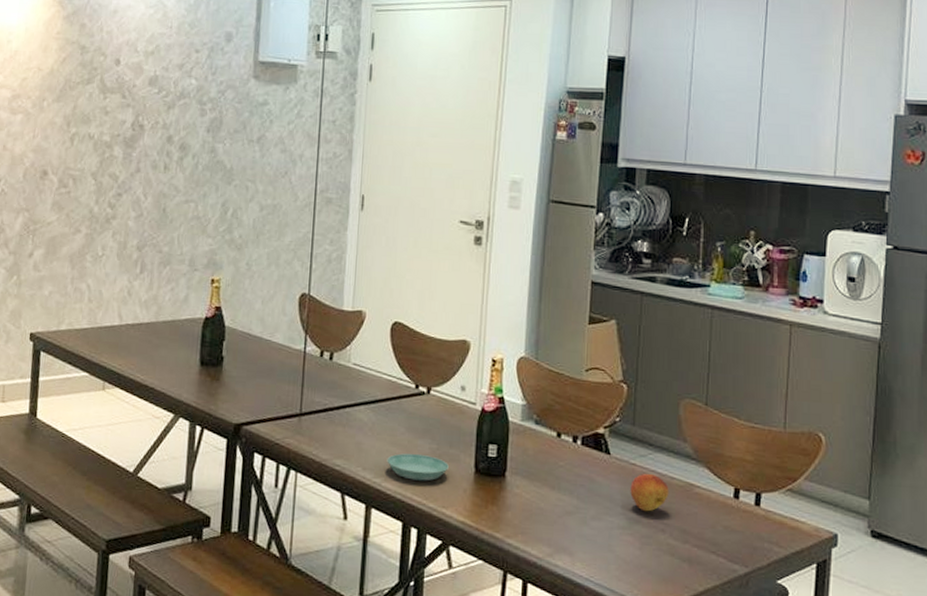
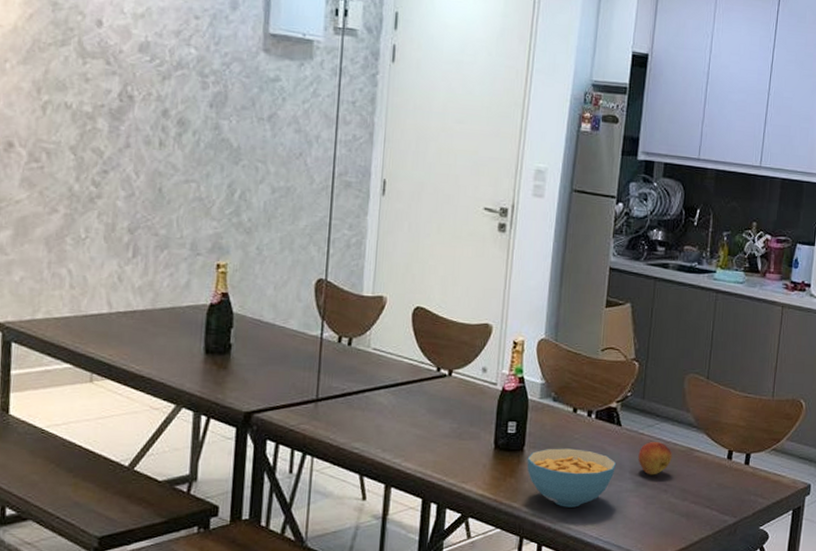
saucer: present [387,453,449,481] -> none [407,434,469,459]
cereal bowl: none [509,475,607,543] -> present [527,448,617,508]

